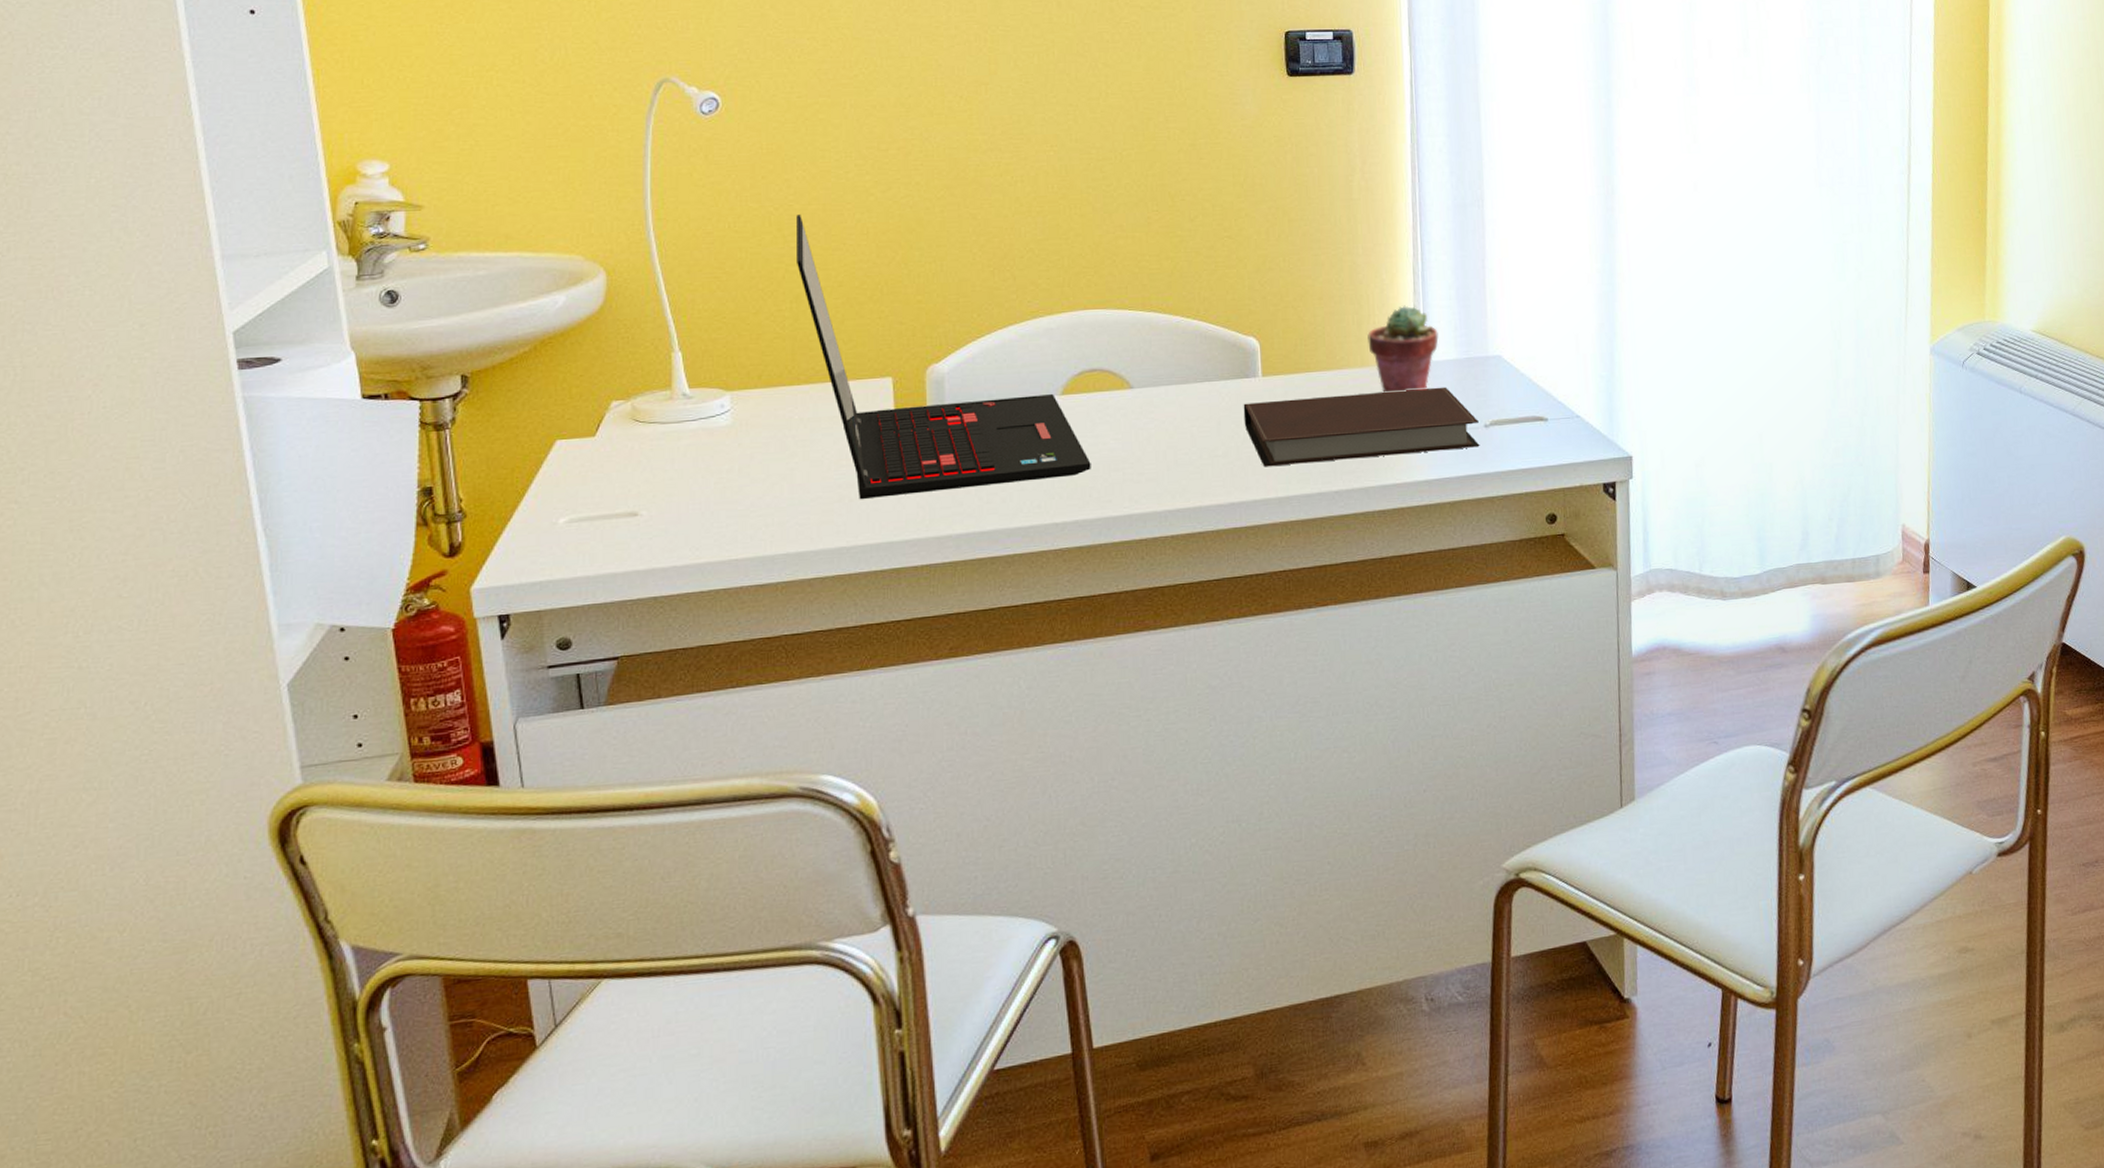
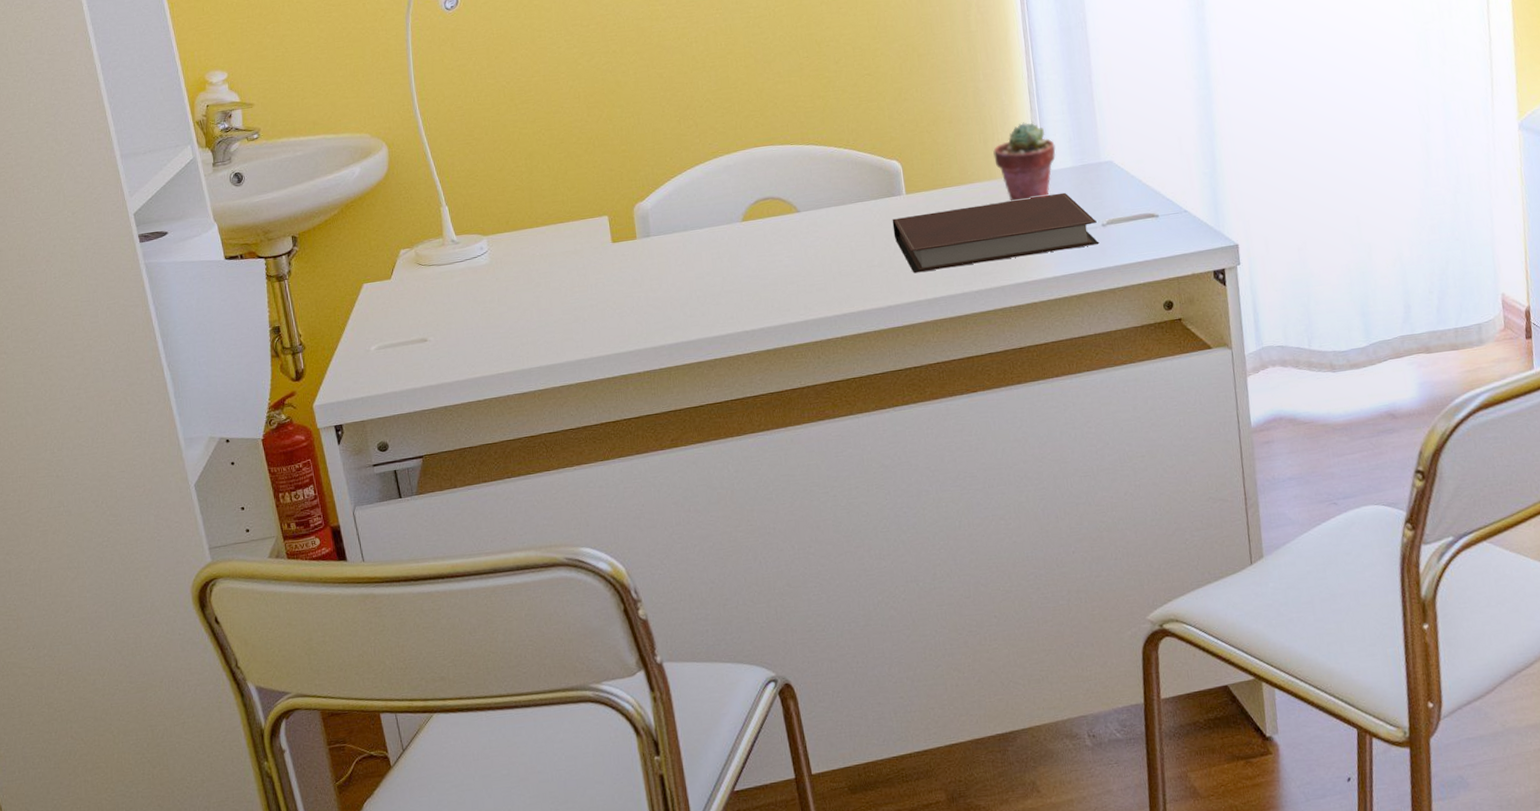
laptop: present [797,215,1091,499] -> none [524,86,771,319]

